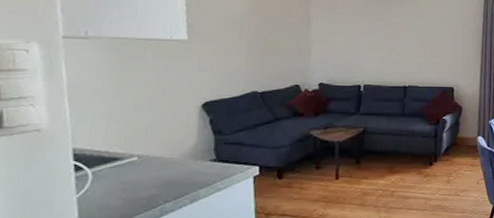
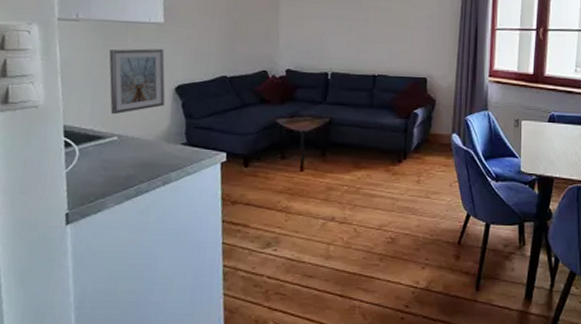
picture frame: none [125,66,191,135] -> present [109,48,166,115]

